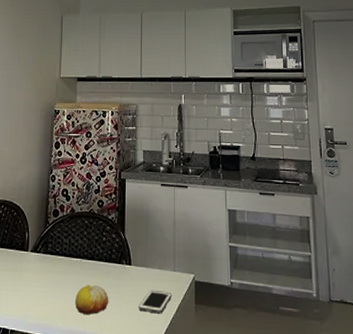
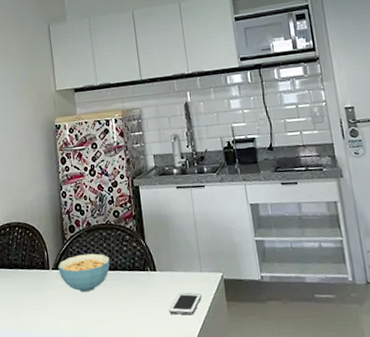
cereal bowl: none [37,240,88,278] -> present [58,253,110,292]
fruit: present [75,284,109,314] -> none [103,294,138,324]

